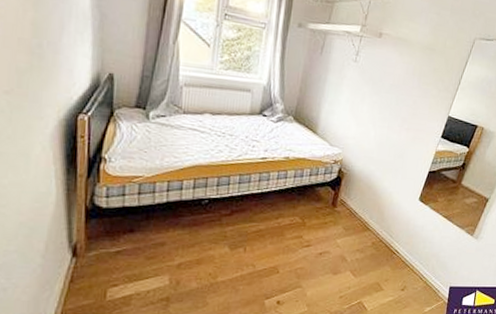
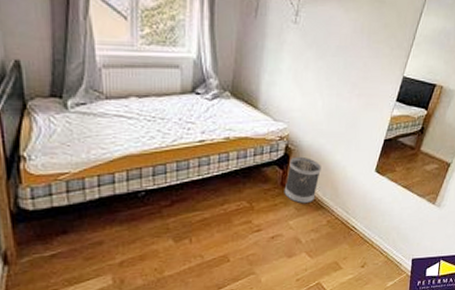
wastebasket: none [334,180,370,225] -> present [284,156,321,204]

